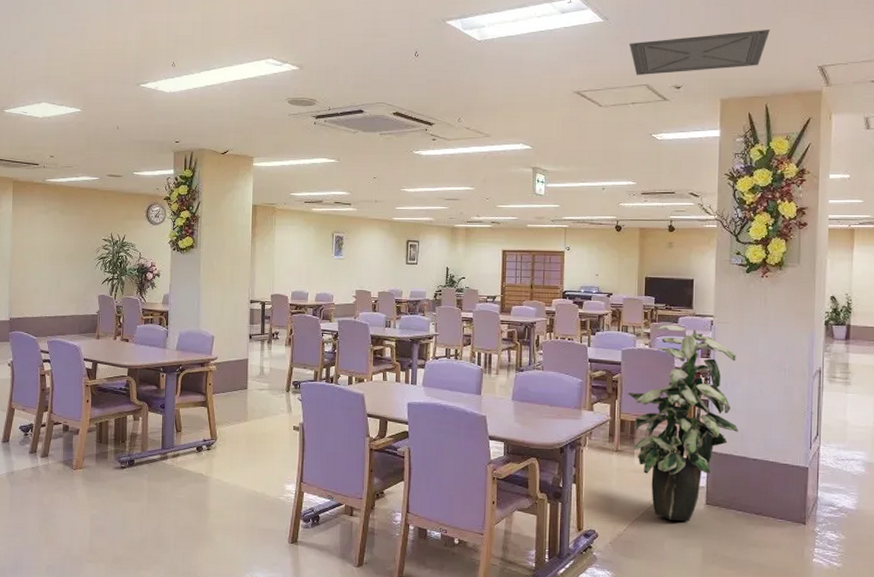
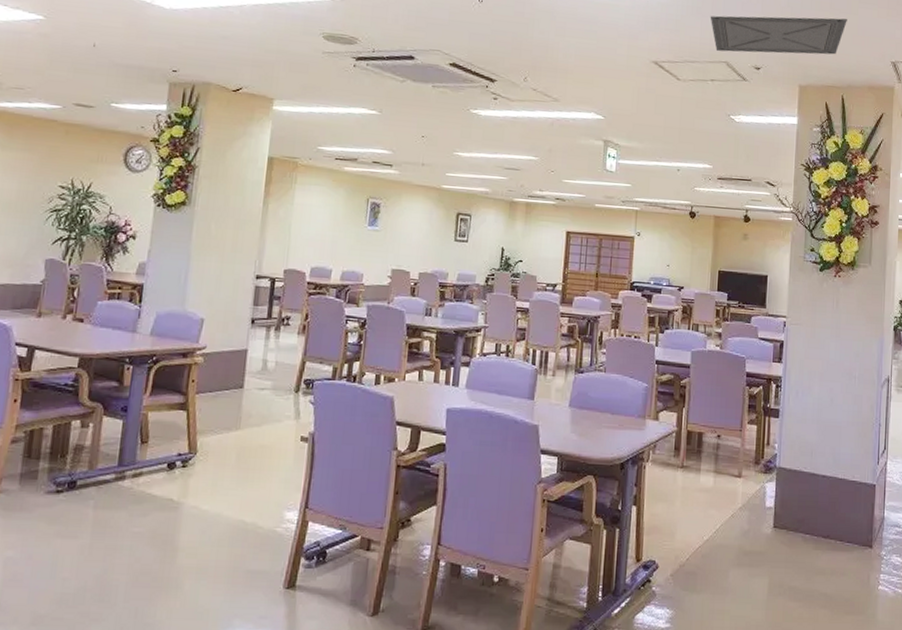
indoor plant: present [627,324,738,522] -> none [695,324,808,548]

